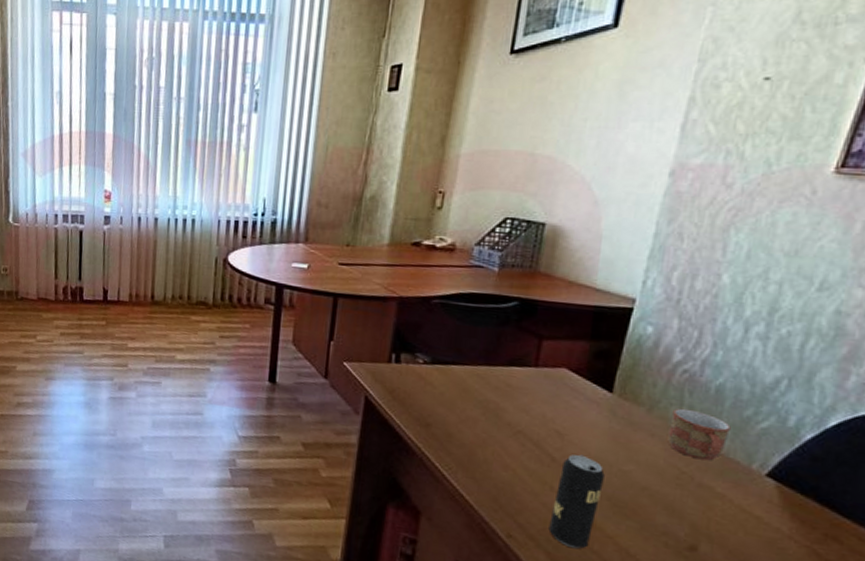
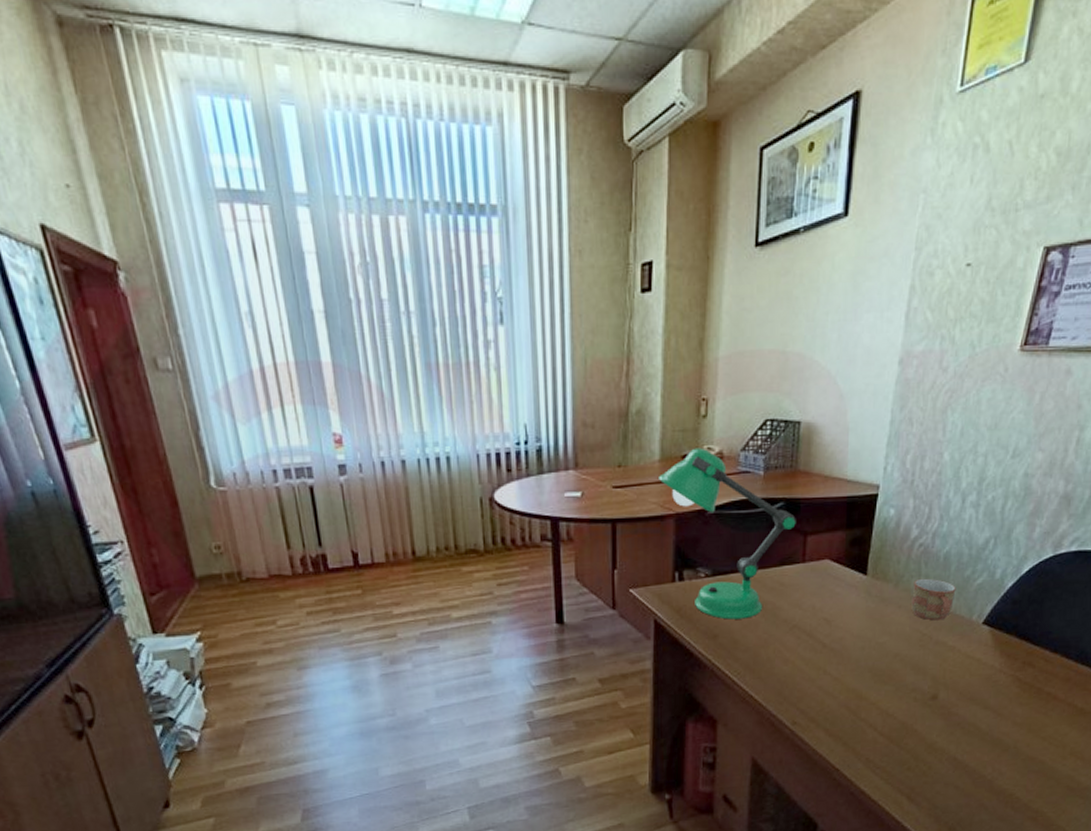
desk lamp: none [385,237,531,414] -> present [659,447,796,620]
beverage can: present [548,454,605,549] -> none [825,636,866,720]

